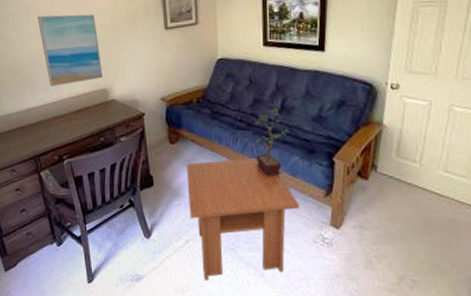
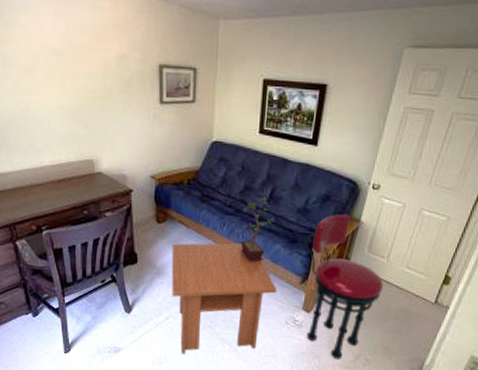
wall art: present [38,14,103,87] -> none [16,69,89,152]
stool: none [324,118,421,282] -> present [305,214,384,360]

